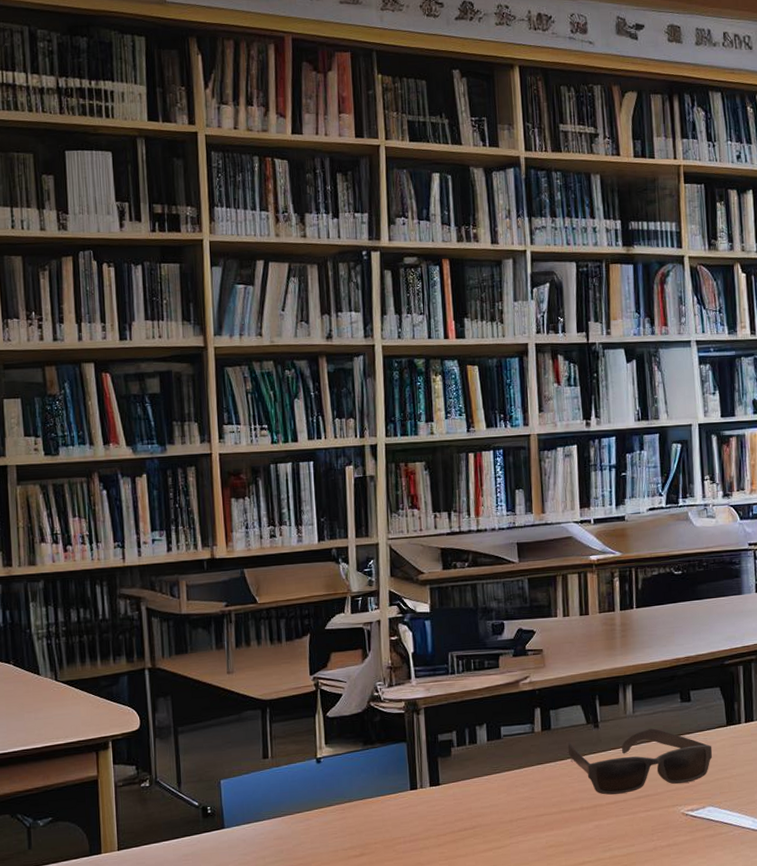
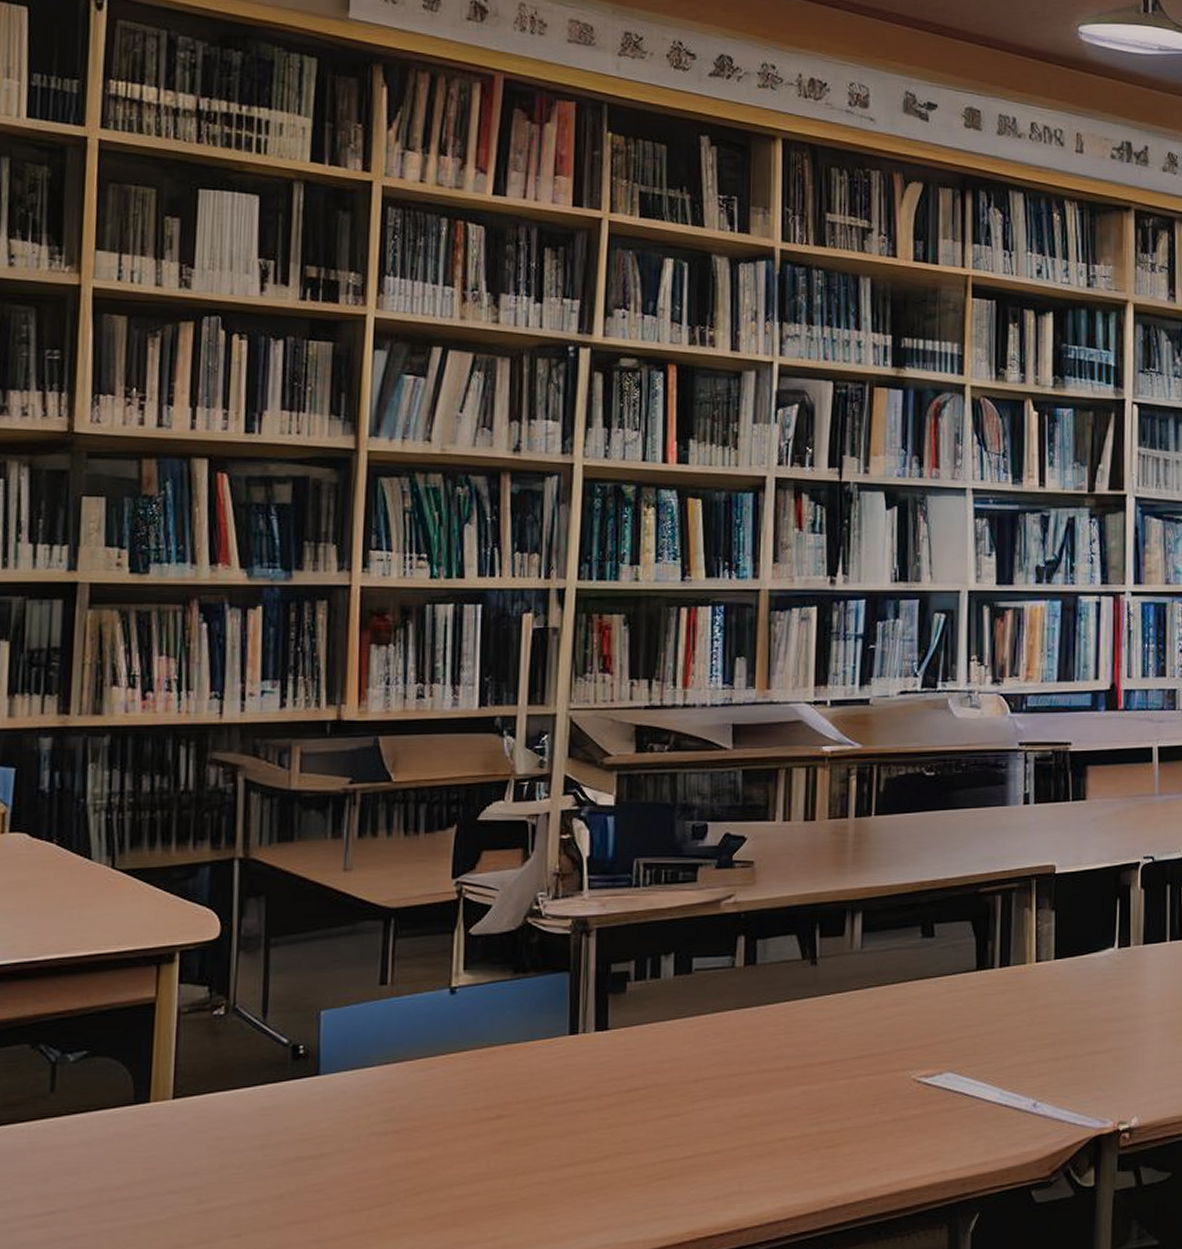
glasses: present [567,728,713,795] -> none [775,969,957,1053]

